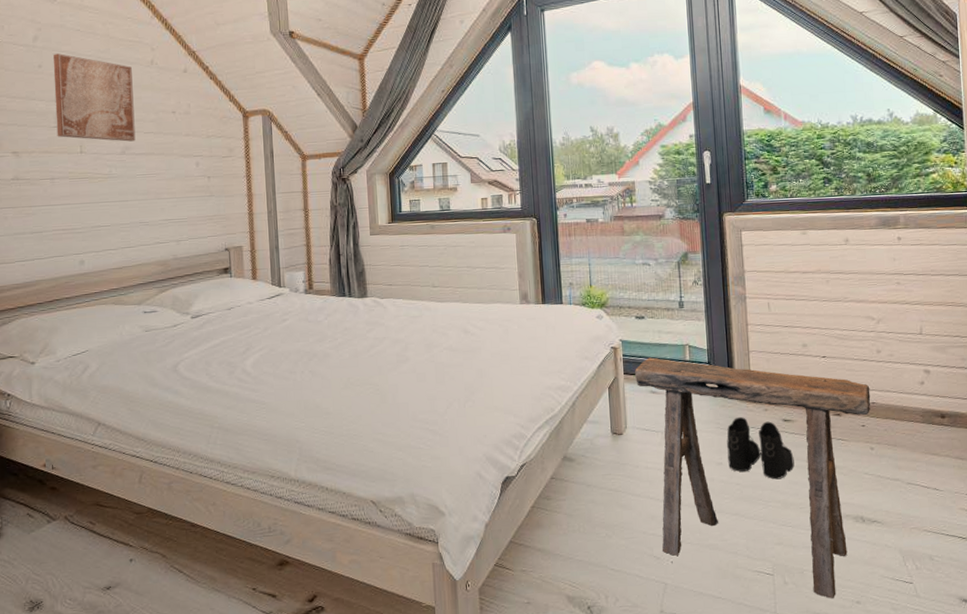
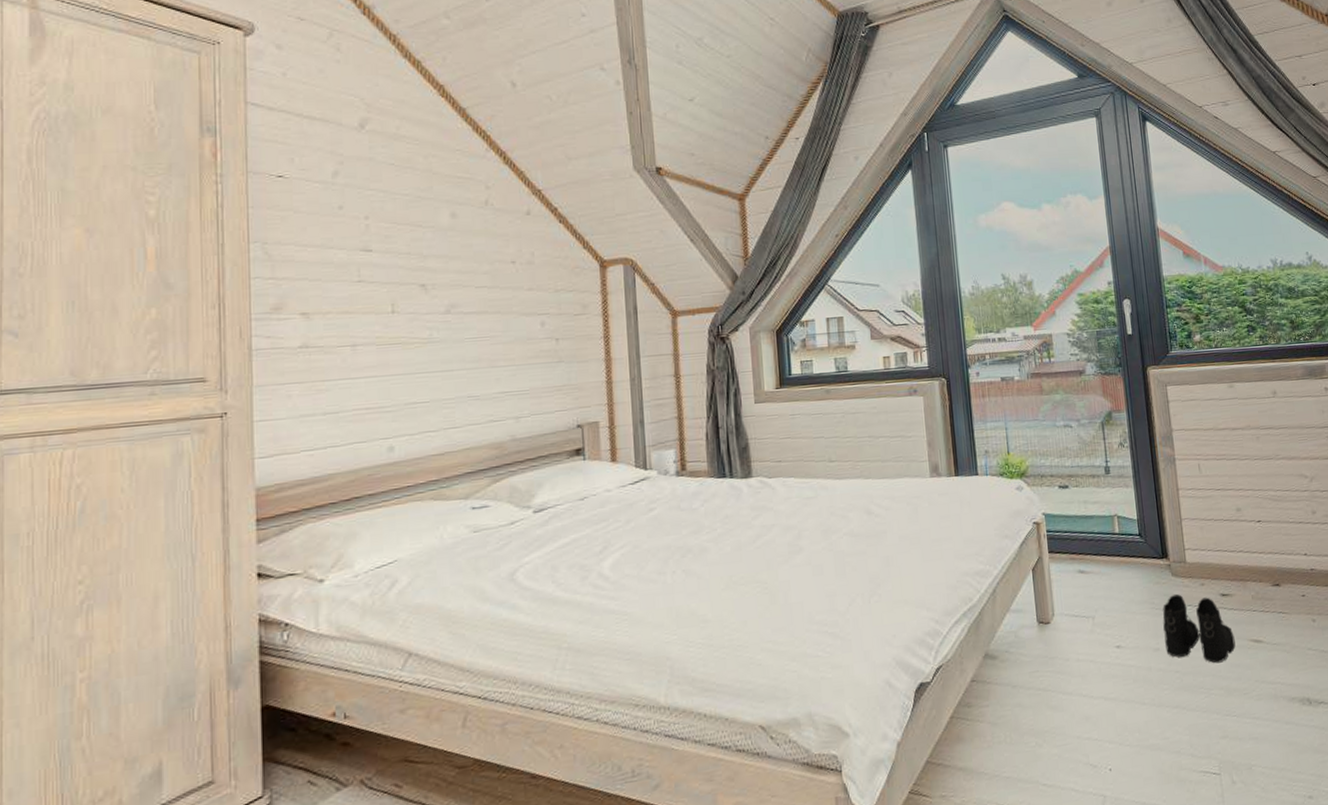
wall art: present [53,53,136,142] -> none [358,192,464,299]
stool: present [635,357,871,599] -> none [1060,532,1310,796]

